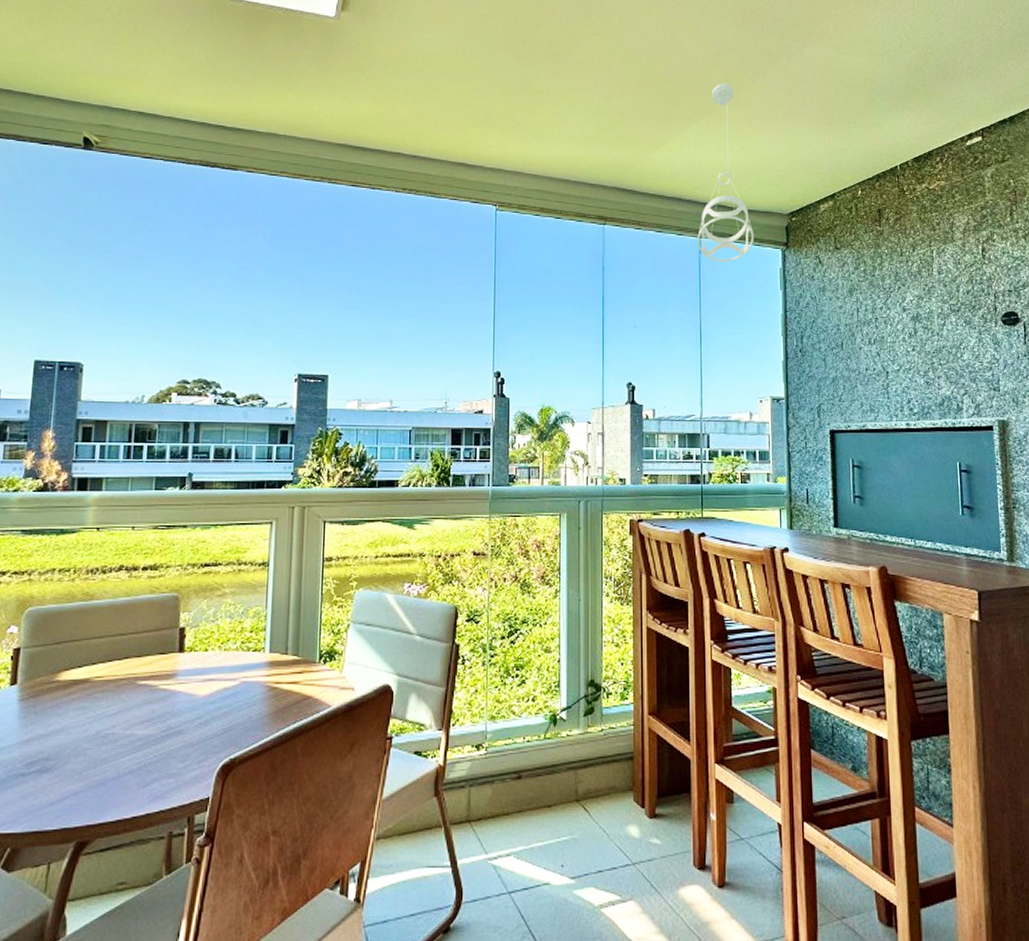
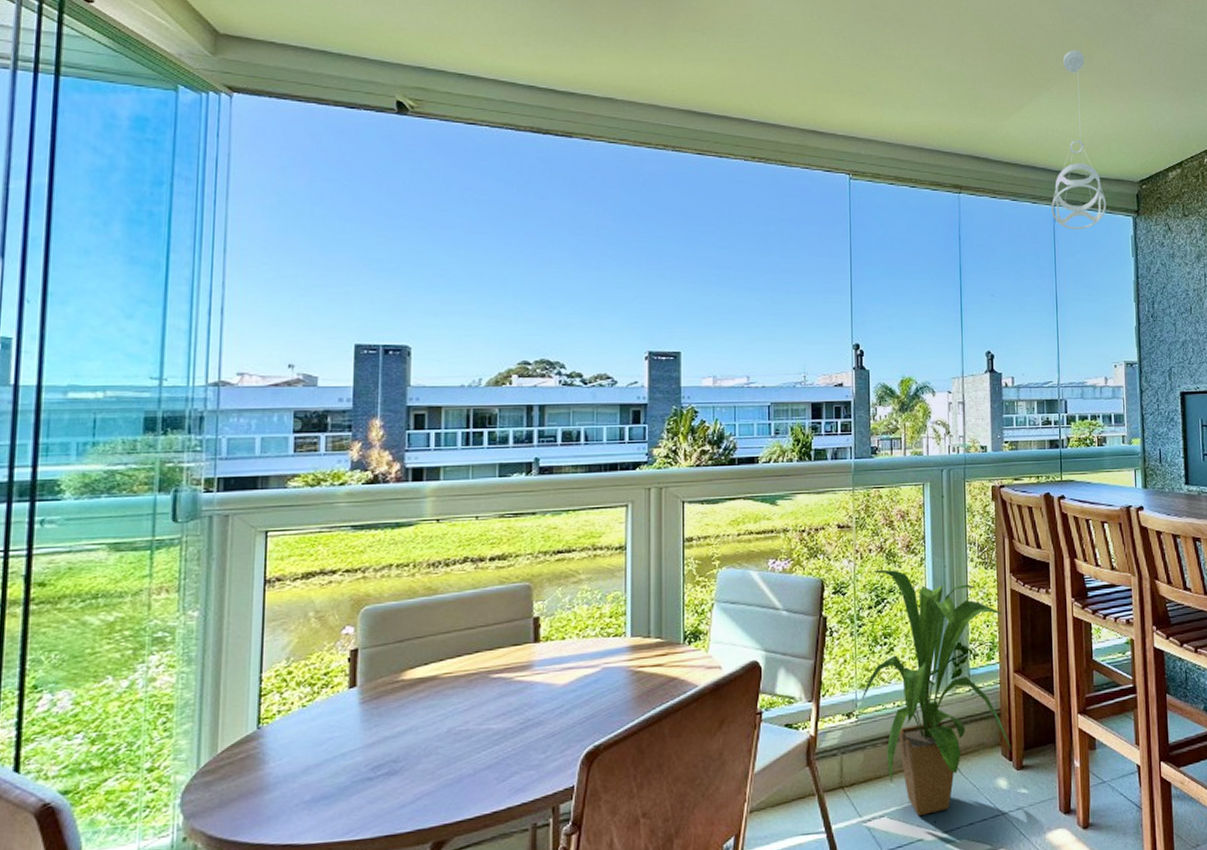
house plant: none [491,599,645,857] -> present [861,569,1012,816]

